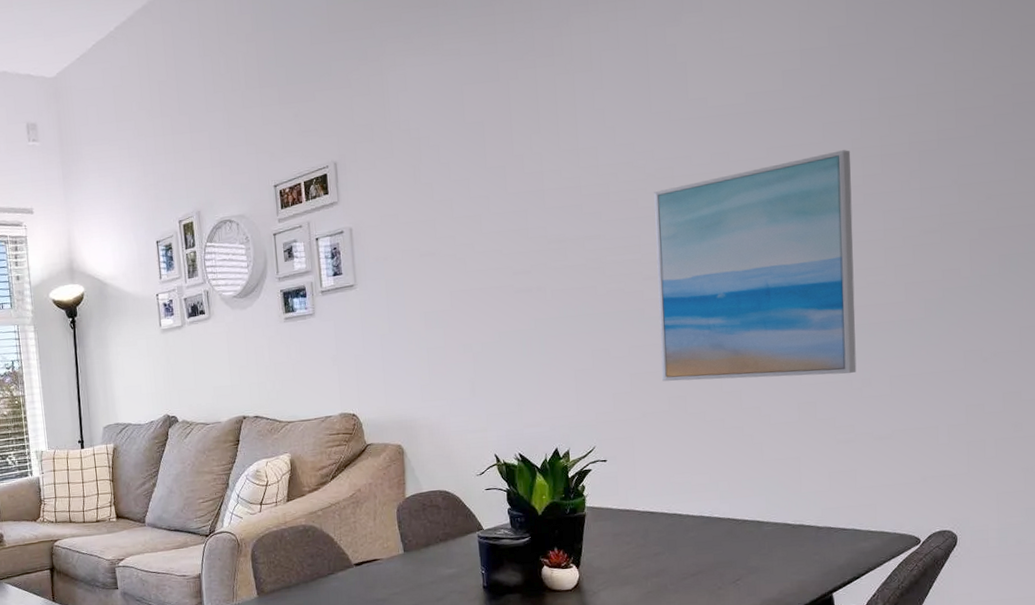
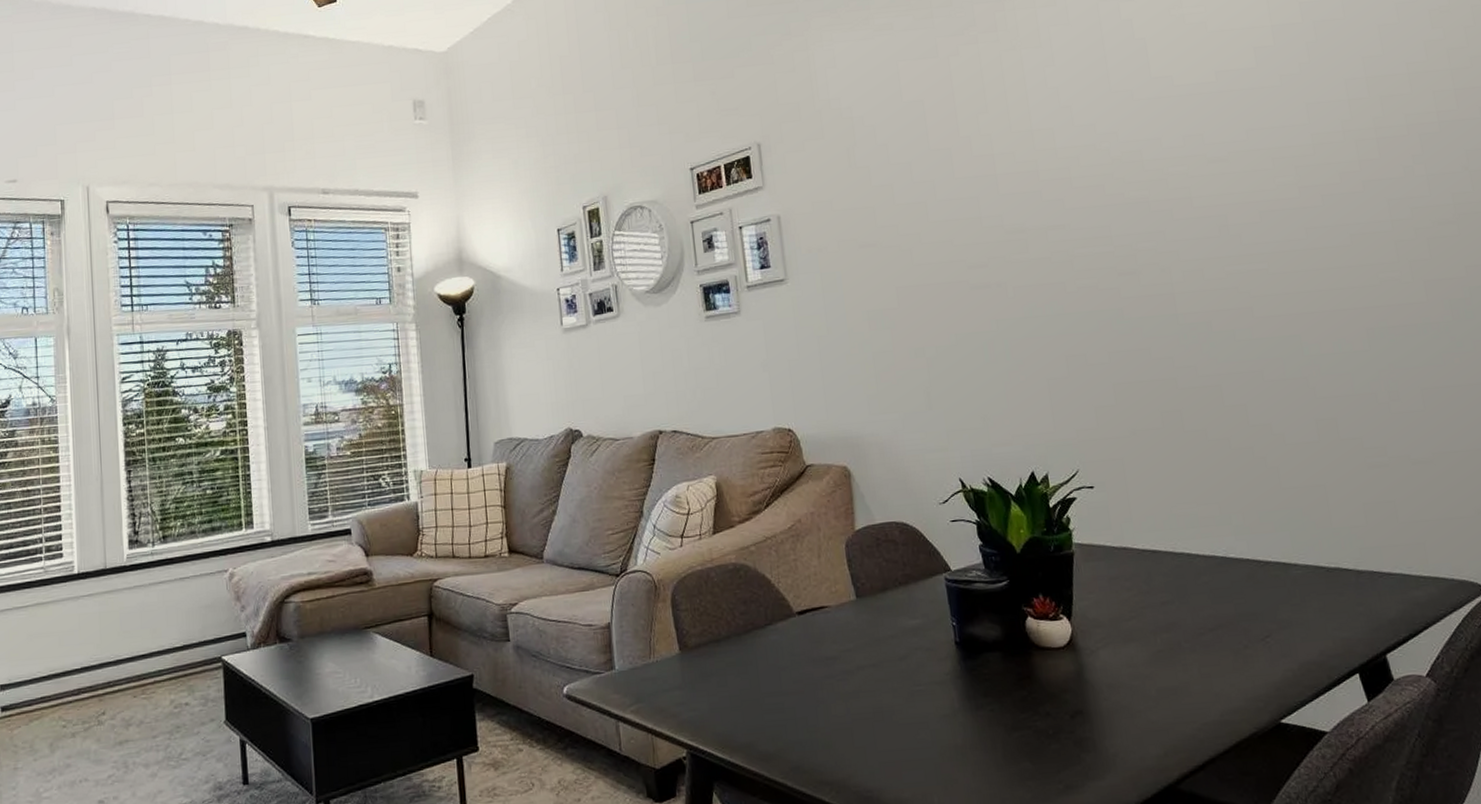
wall art: present [654,150,857,382] -> none [1122,132,1381,393]

